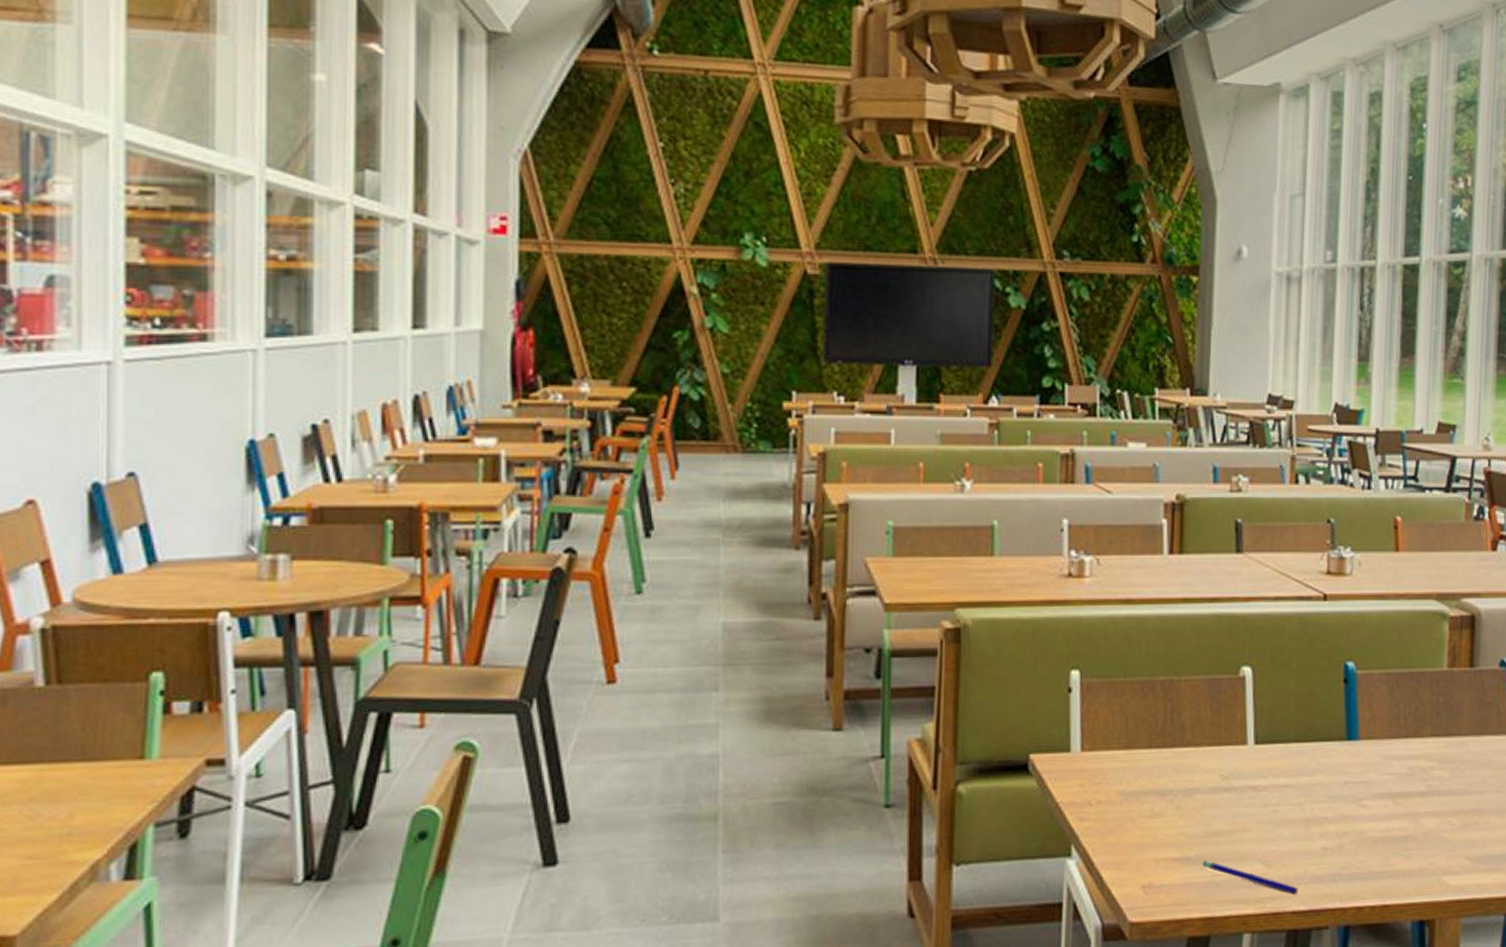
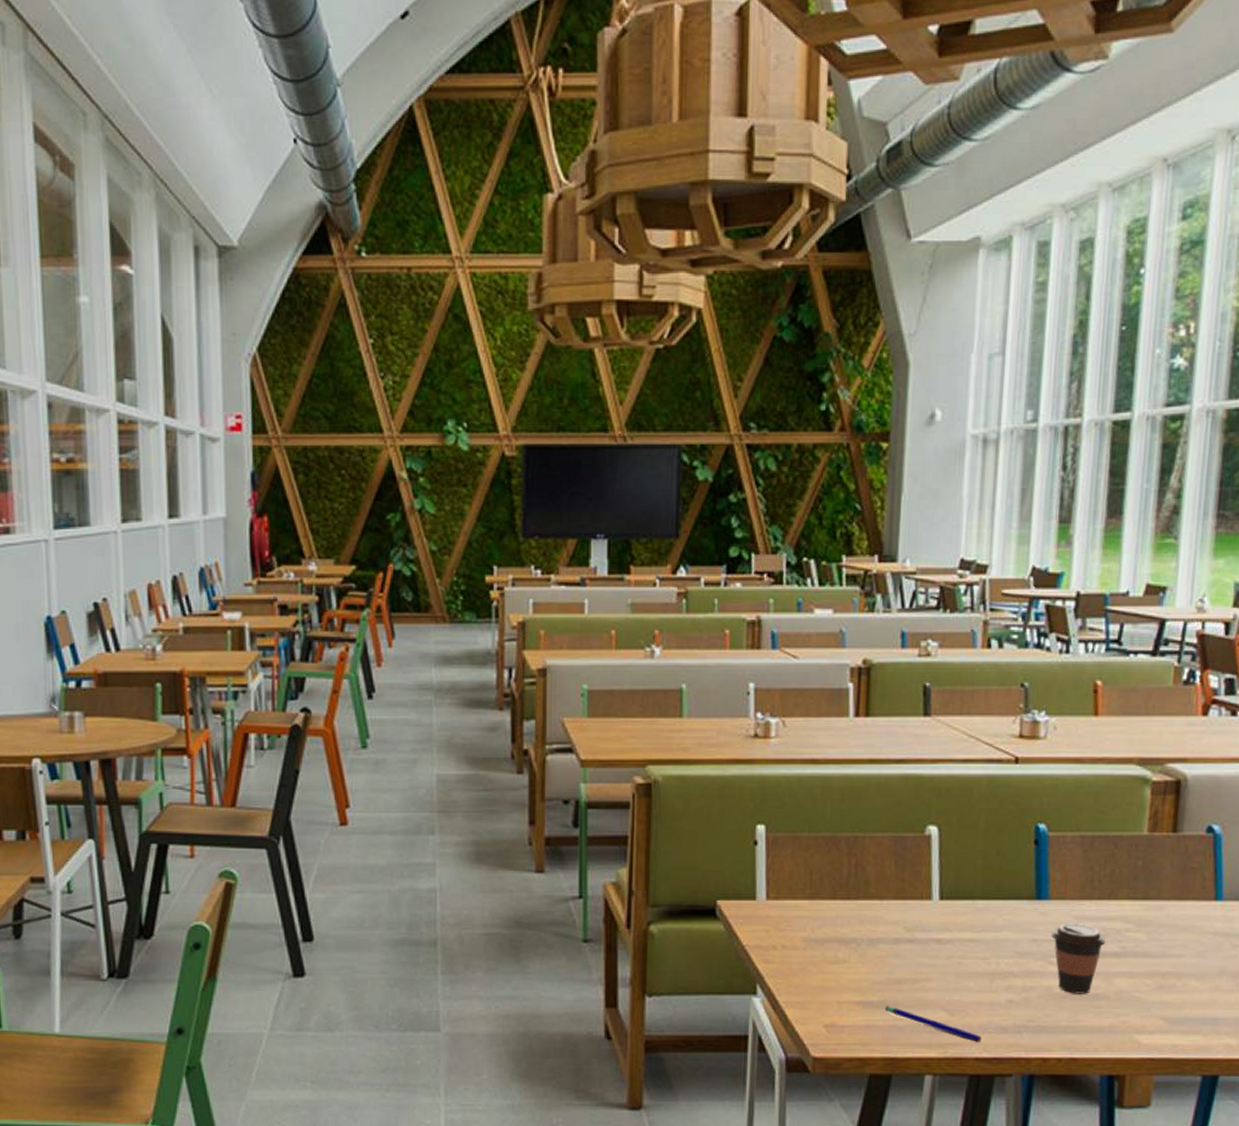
coffee cup: none [1361,762,1413,837] -> present [1050,922,1106,994]

